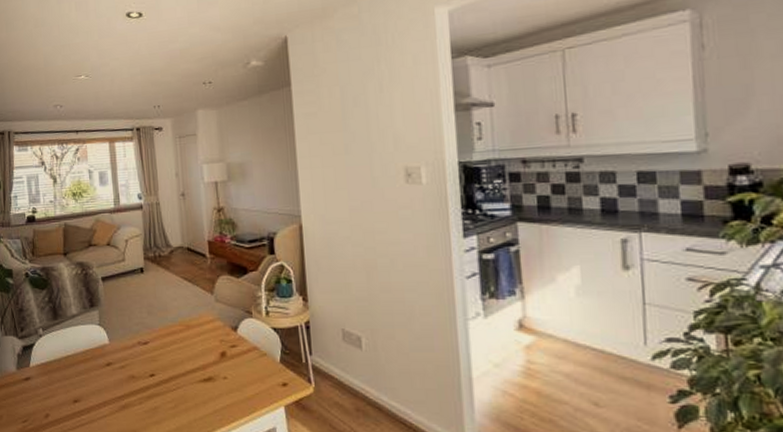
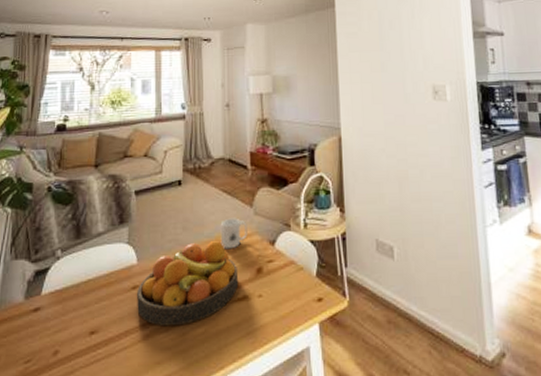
fruit bowl: none [111,324,204,400] -> present [137,240,239,326]
mug: none [183,304,210,334] -> present [220,218,248,250]

